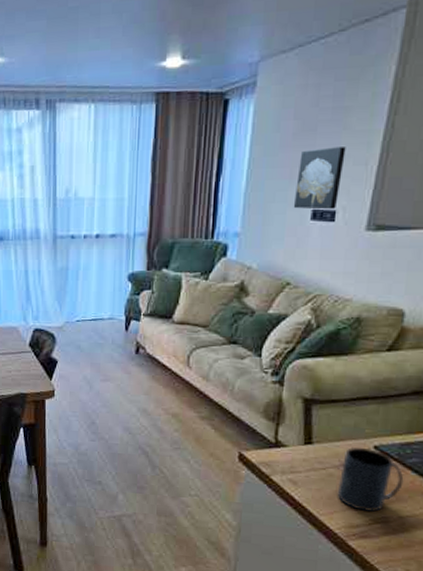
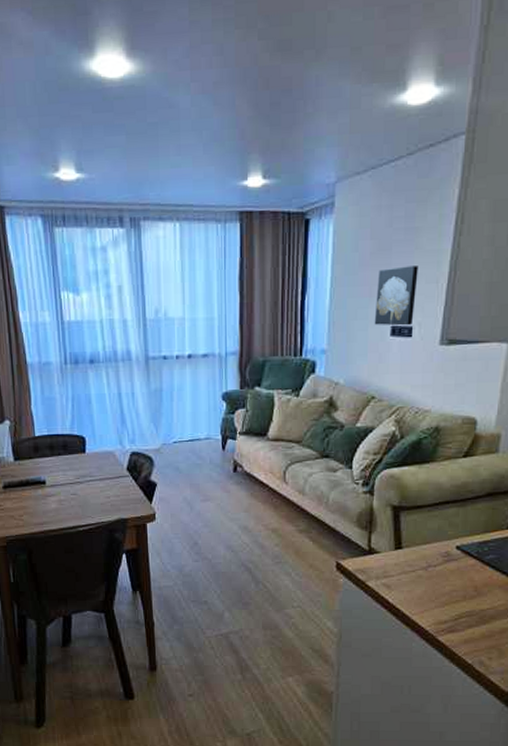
mug: present [337,447,404,512] -> none [426,548,483,608]

